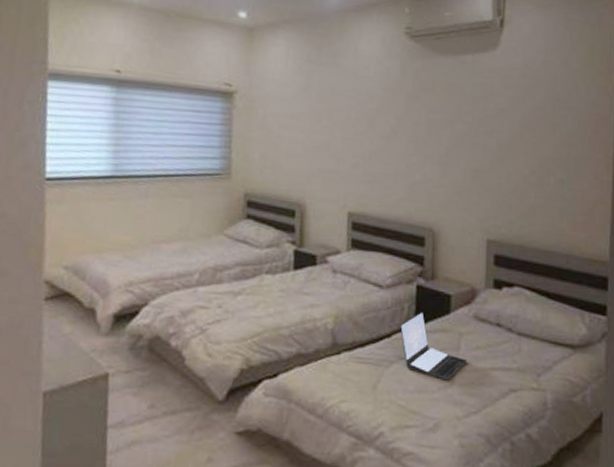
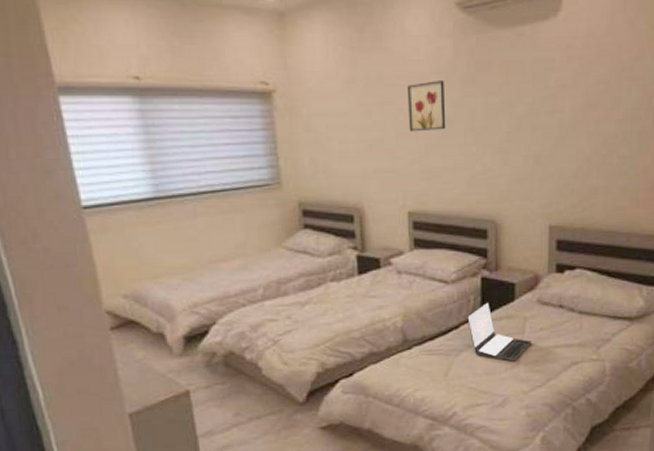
wall art: none [355,95,391,139] -> present [407,81,446,132]

